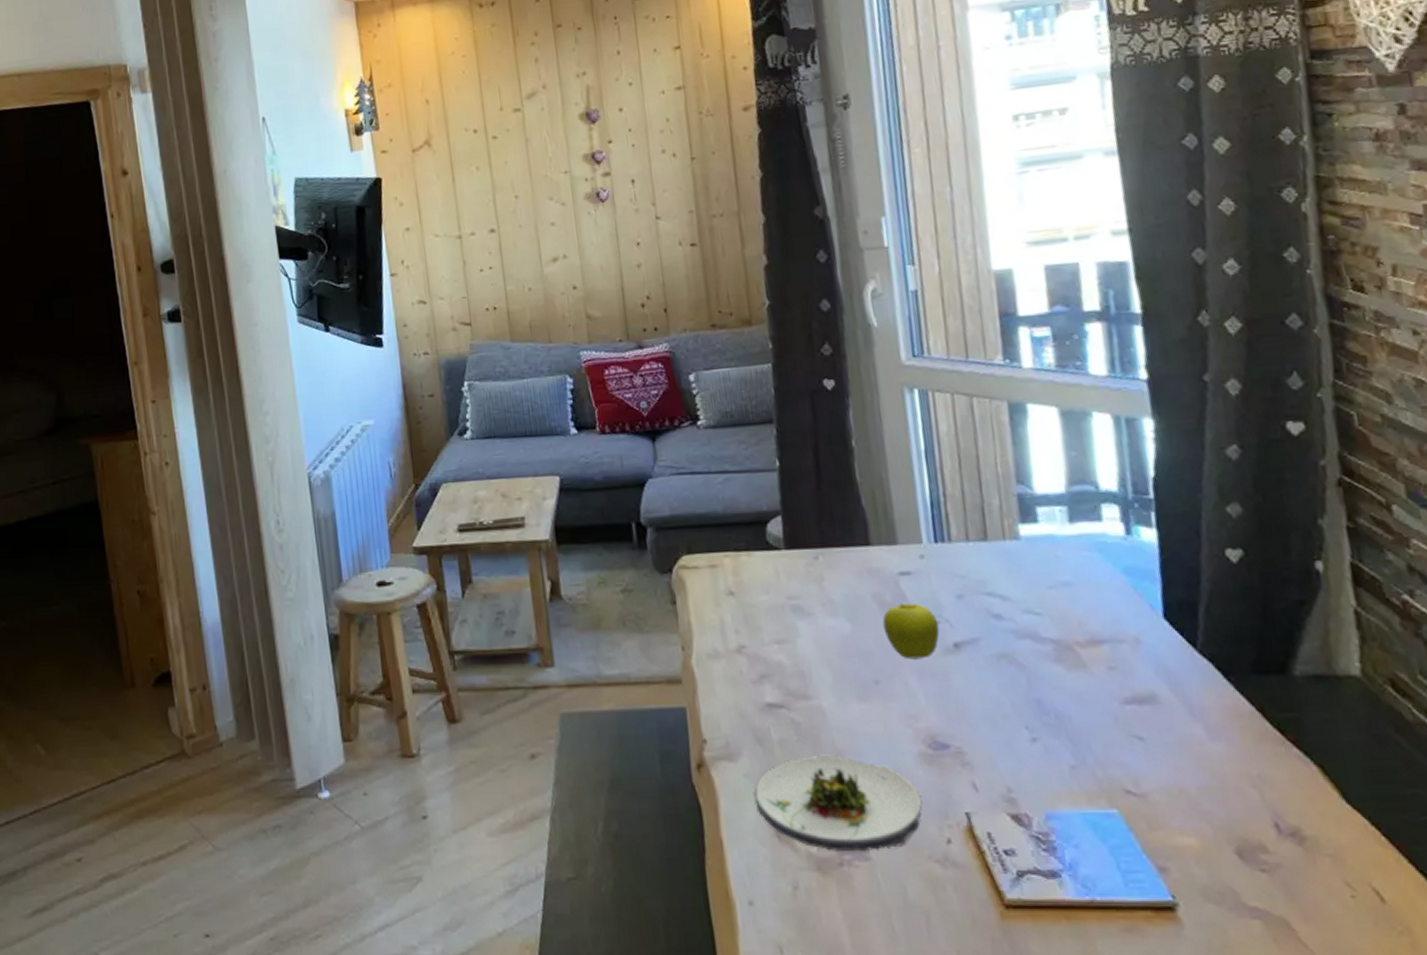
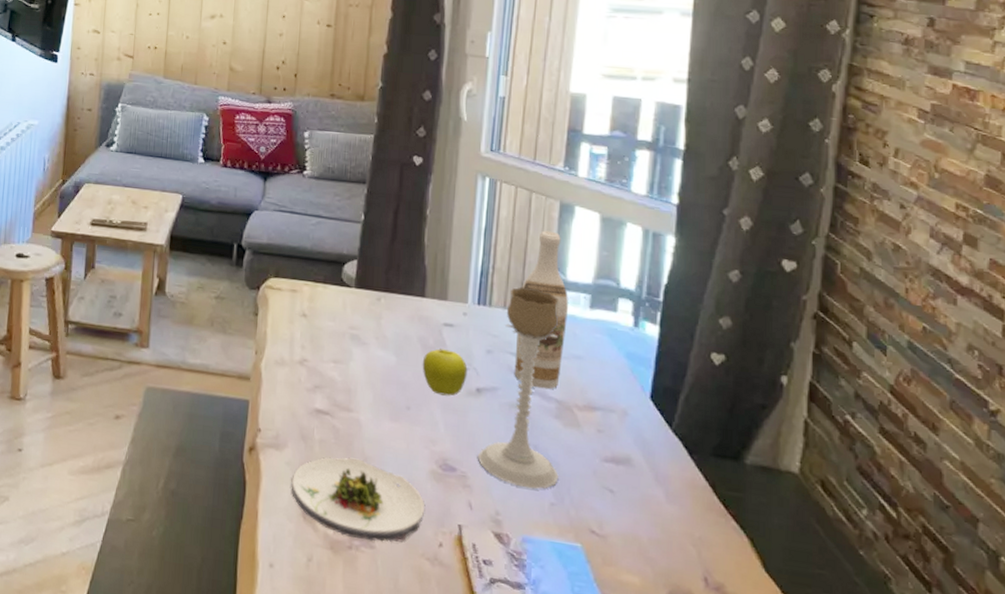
candle holder: none [970,510,1074,754] -> present [478,287,559,489]
wine bottle: none [983,439,1051,630] -> present [514,230,568,390]

